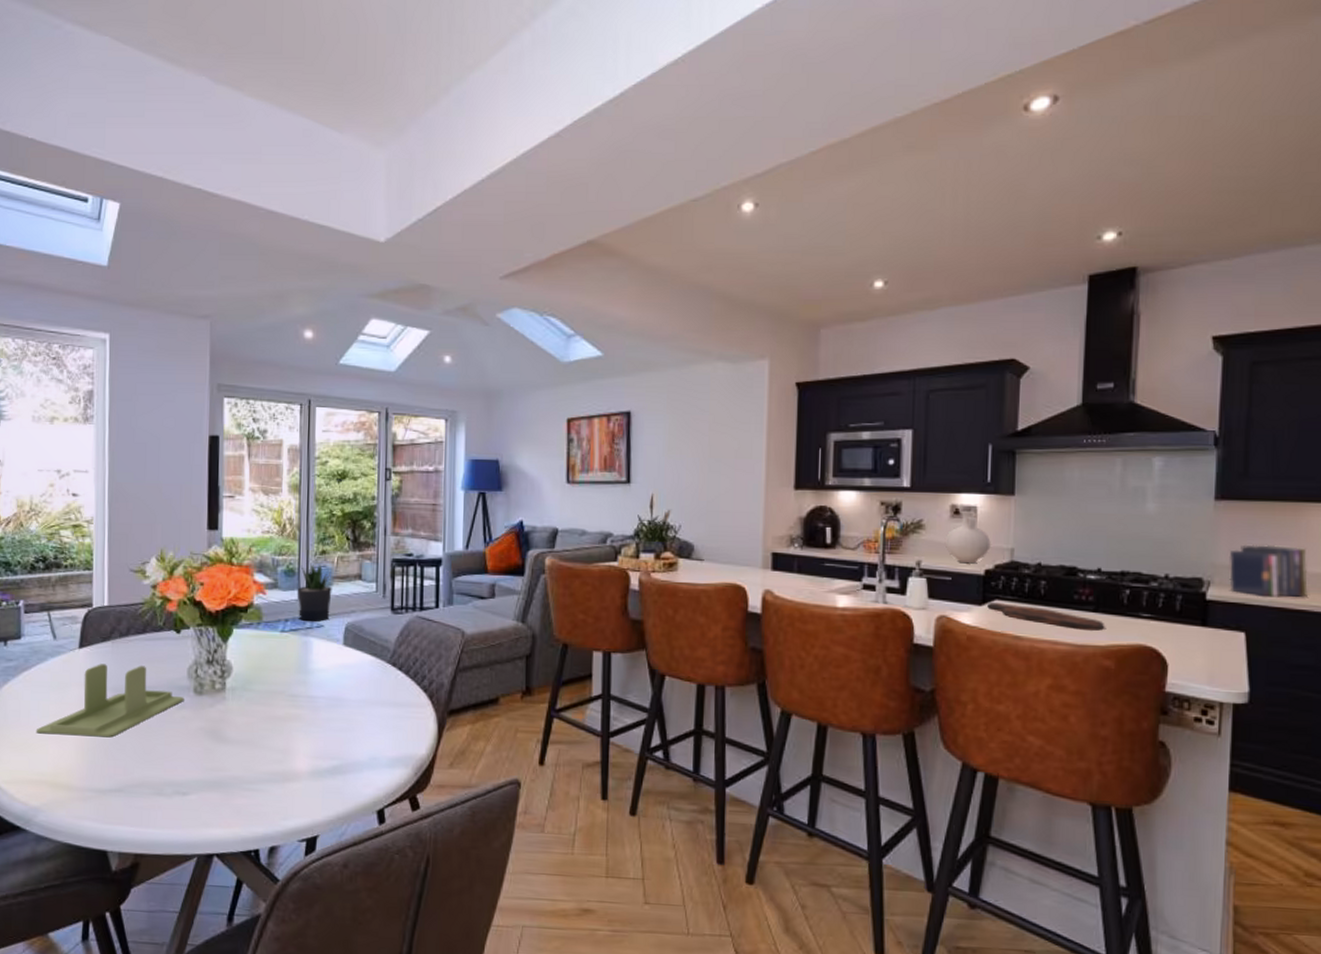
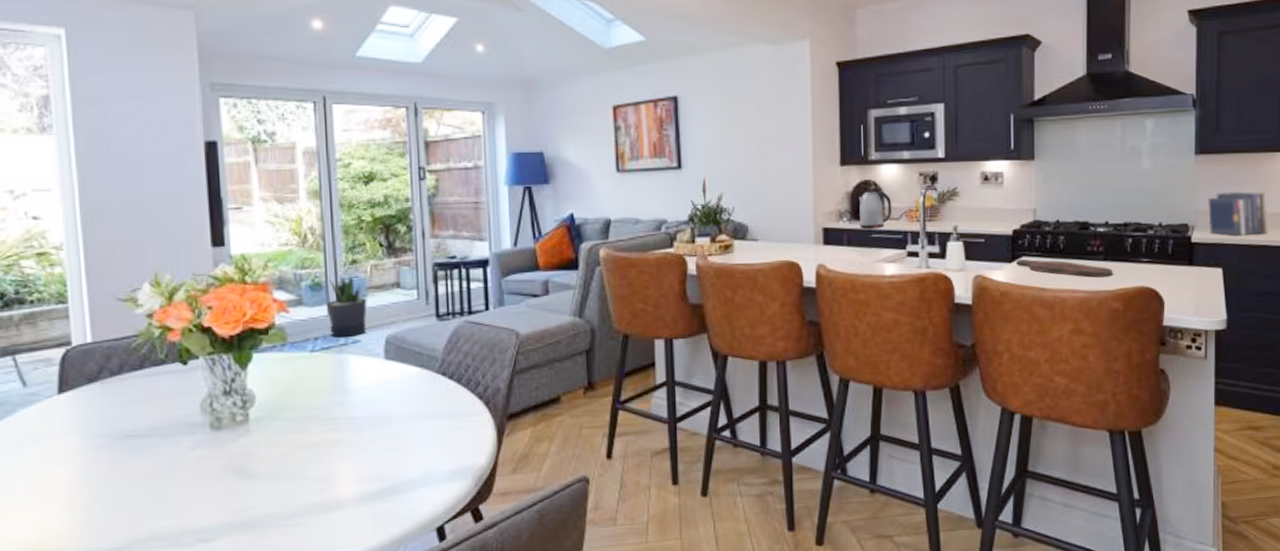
napkin holder: present [35,664,184,738] -> none [9,405,199,496]
kettle: none [812,517,849,557] -> present [858,190,892,229]
ceramic jug: present [944,510,991,564] -> none [977,176,1017,226]

